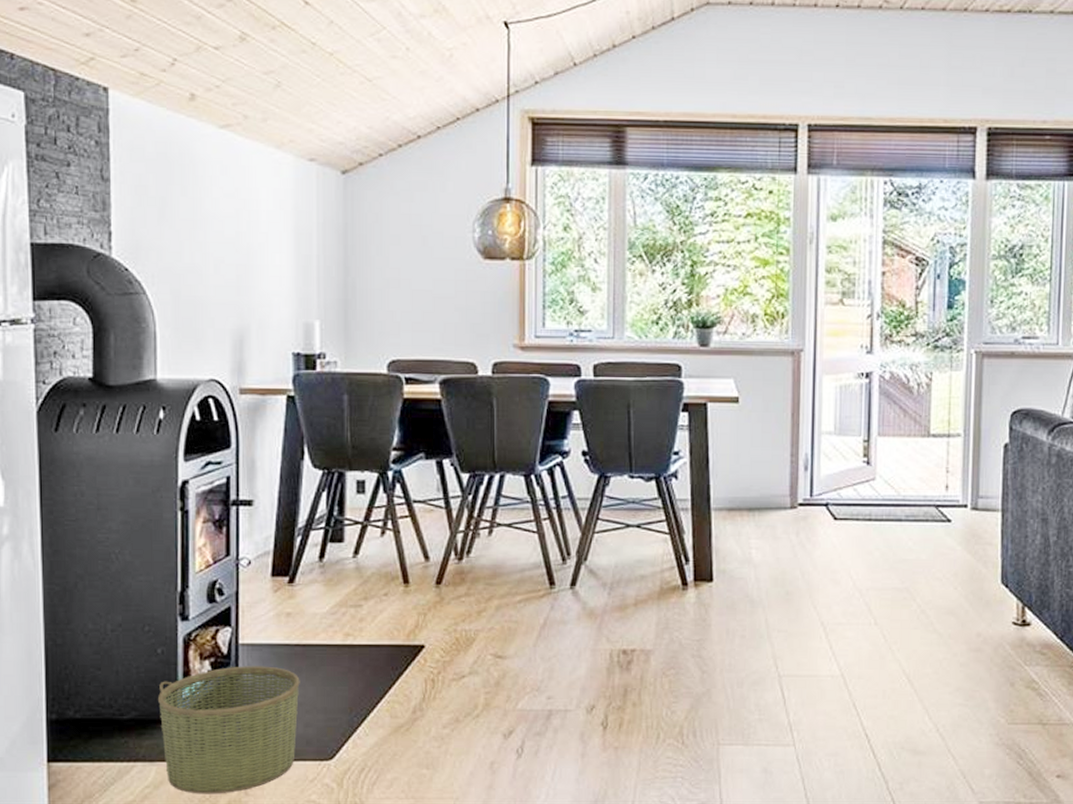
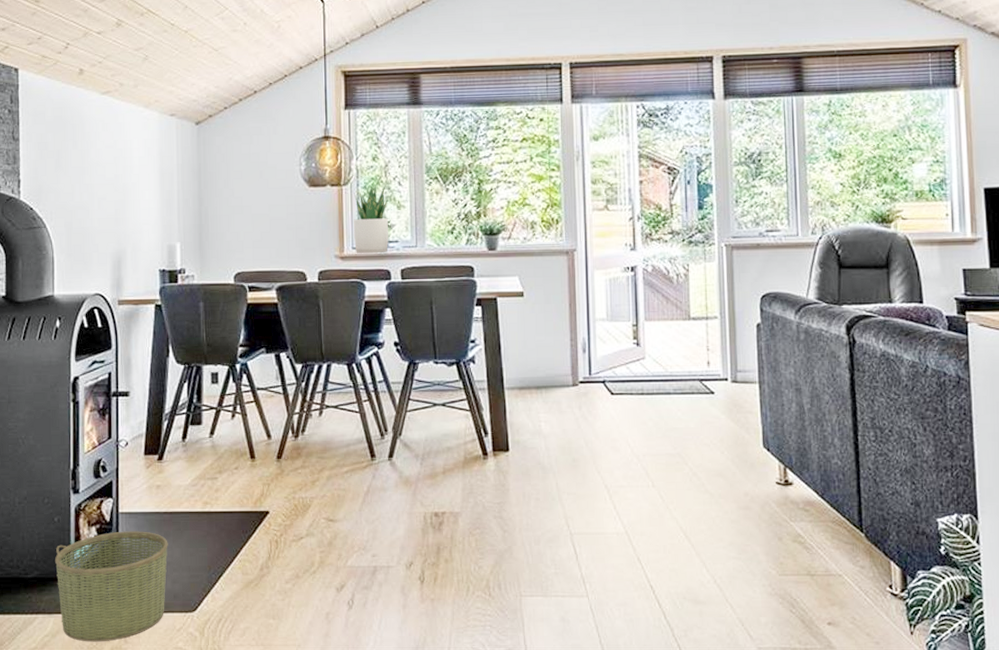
planter: none [538,260,581,345] -> present [354,184,388,254]

